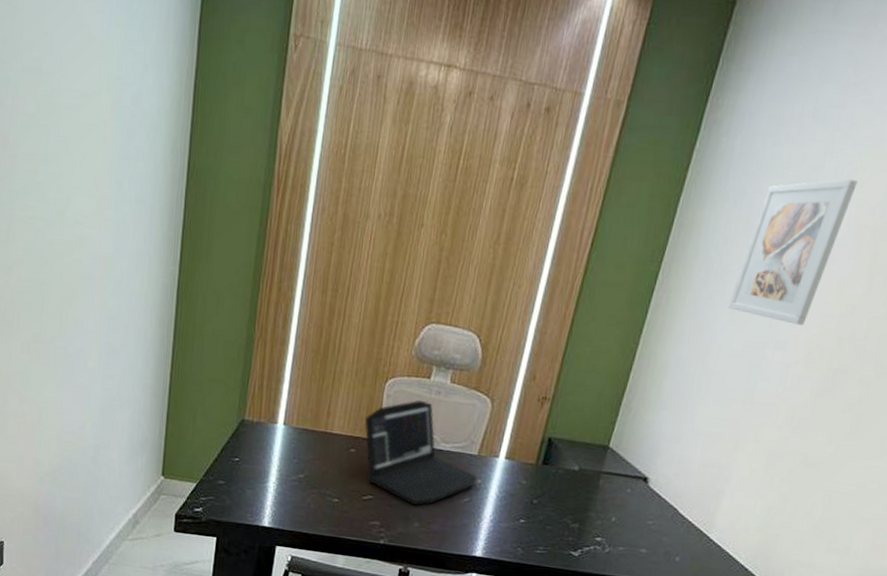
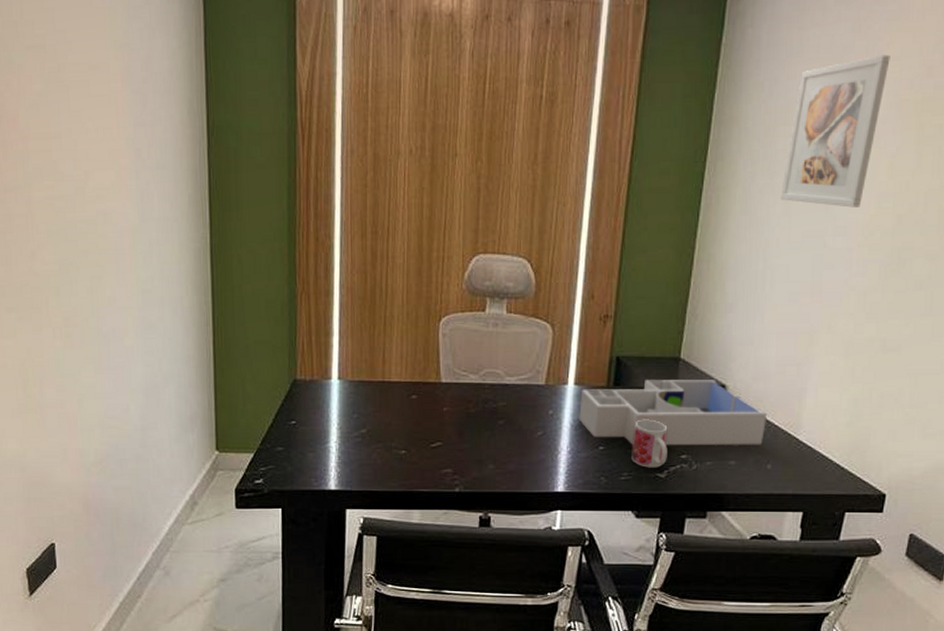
laptop: present [364,400,478,506] -> none [422,335,548,447]
desk organizer: none [505,463,684,538] -> present [579,380,768,446]
mug: none [549,499,588,546] -> present [631,419,668,468]

